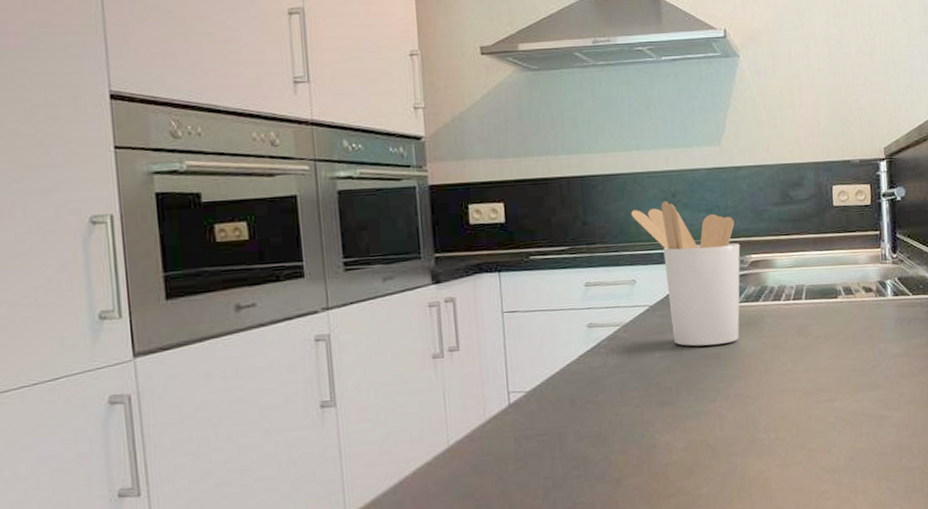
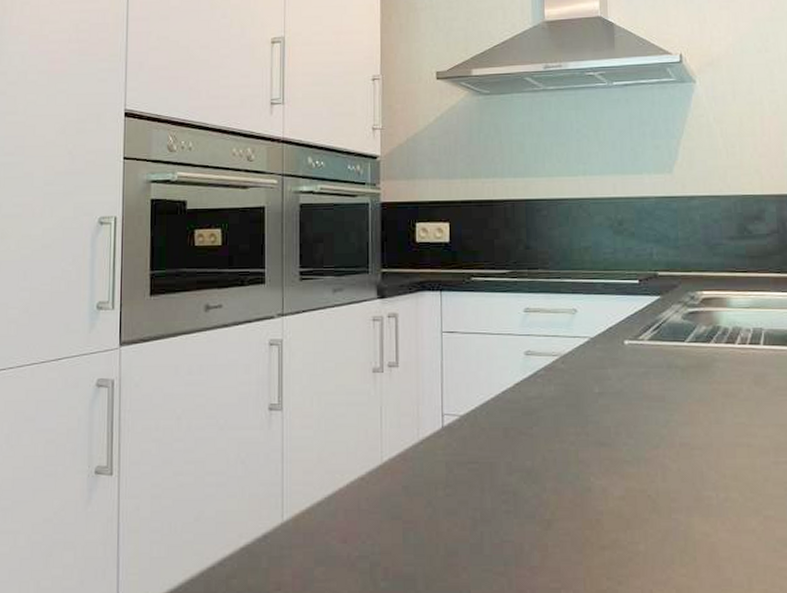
utensil holder: present [631,201,741,347] -> none [575,229,691,386]

